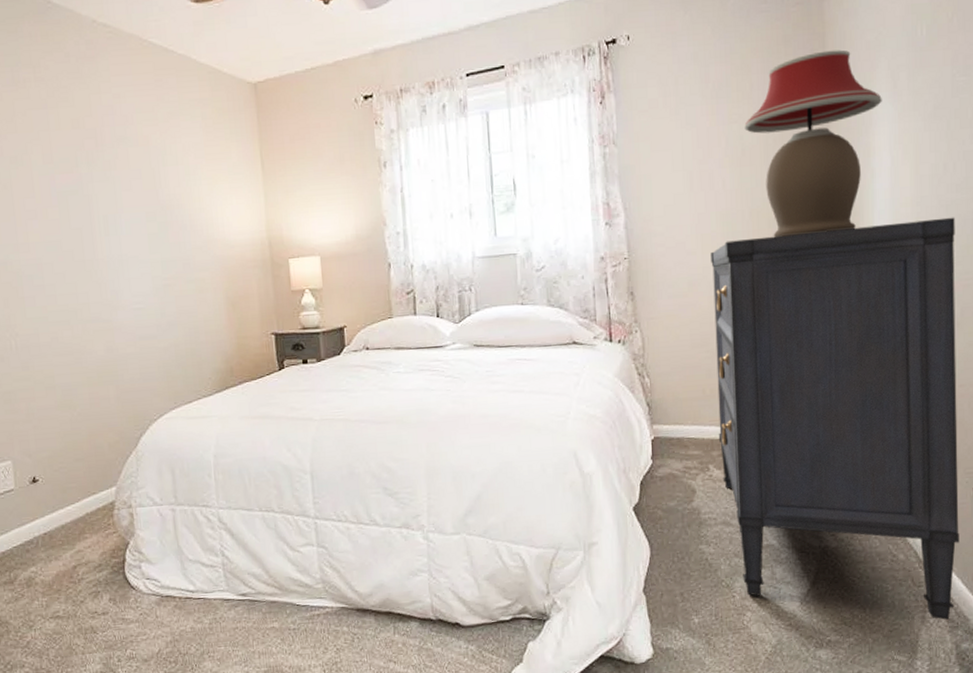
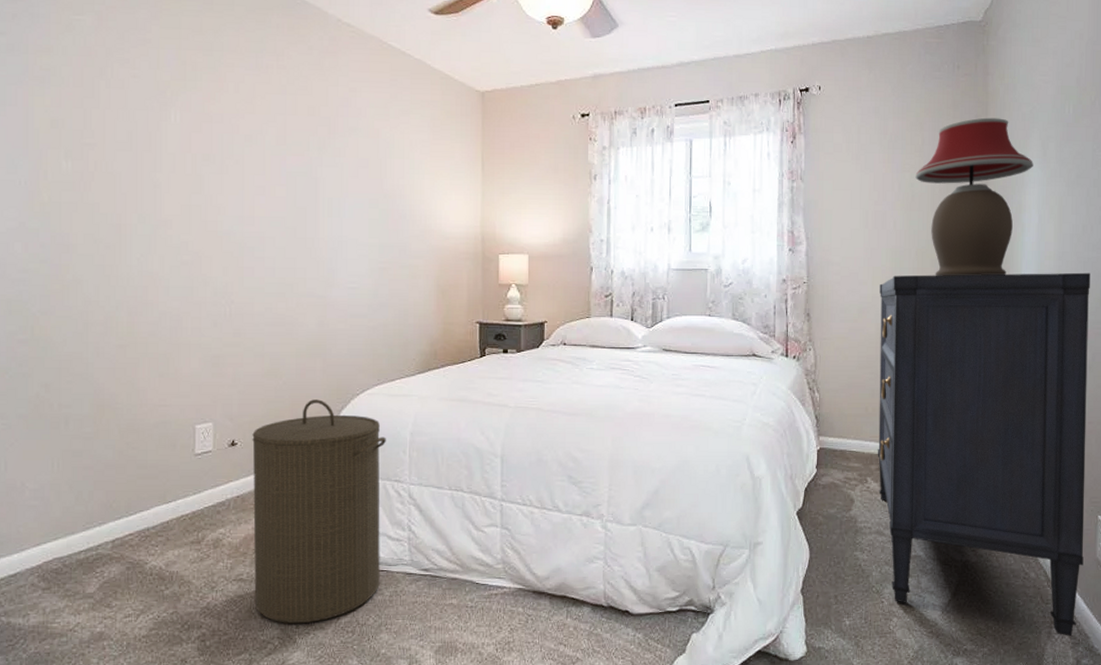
laundry hamper: none [52,428,198,658] -> present [252,399,386,623]

